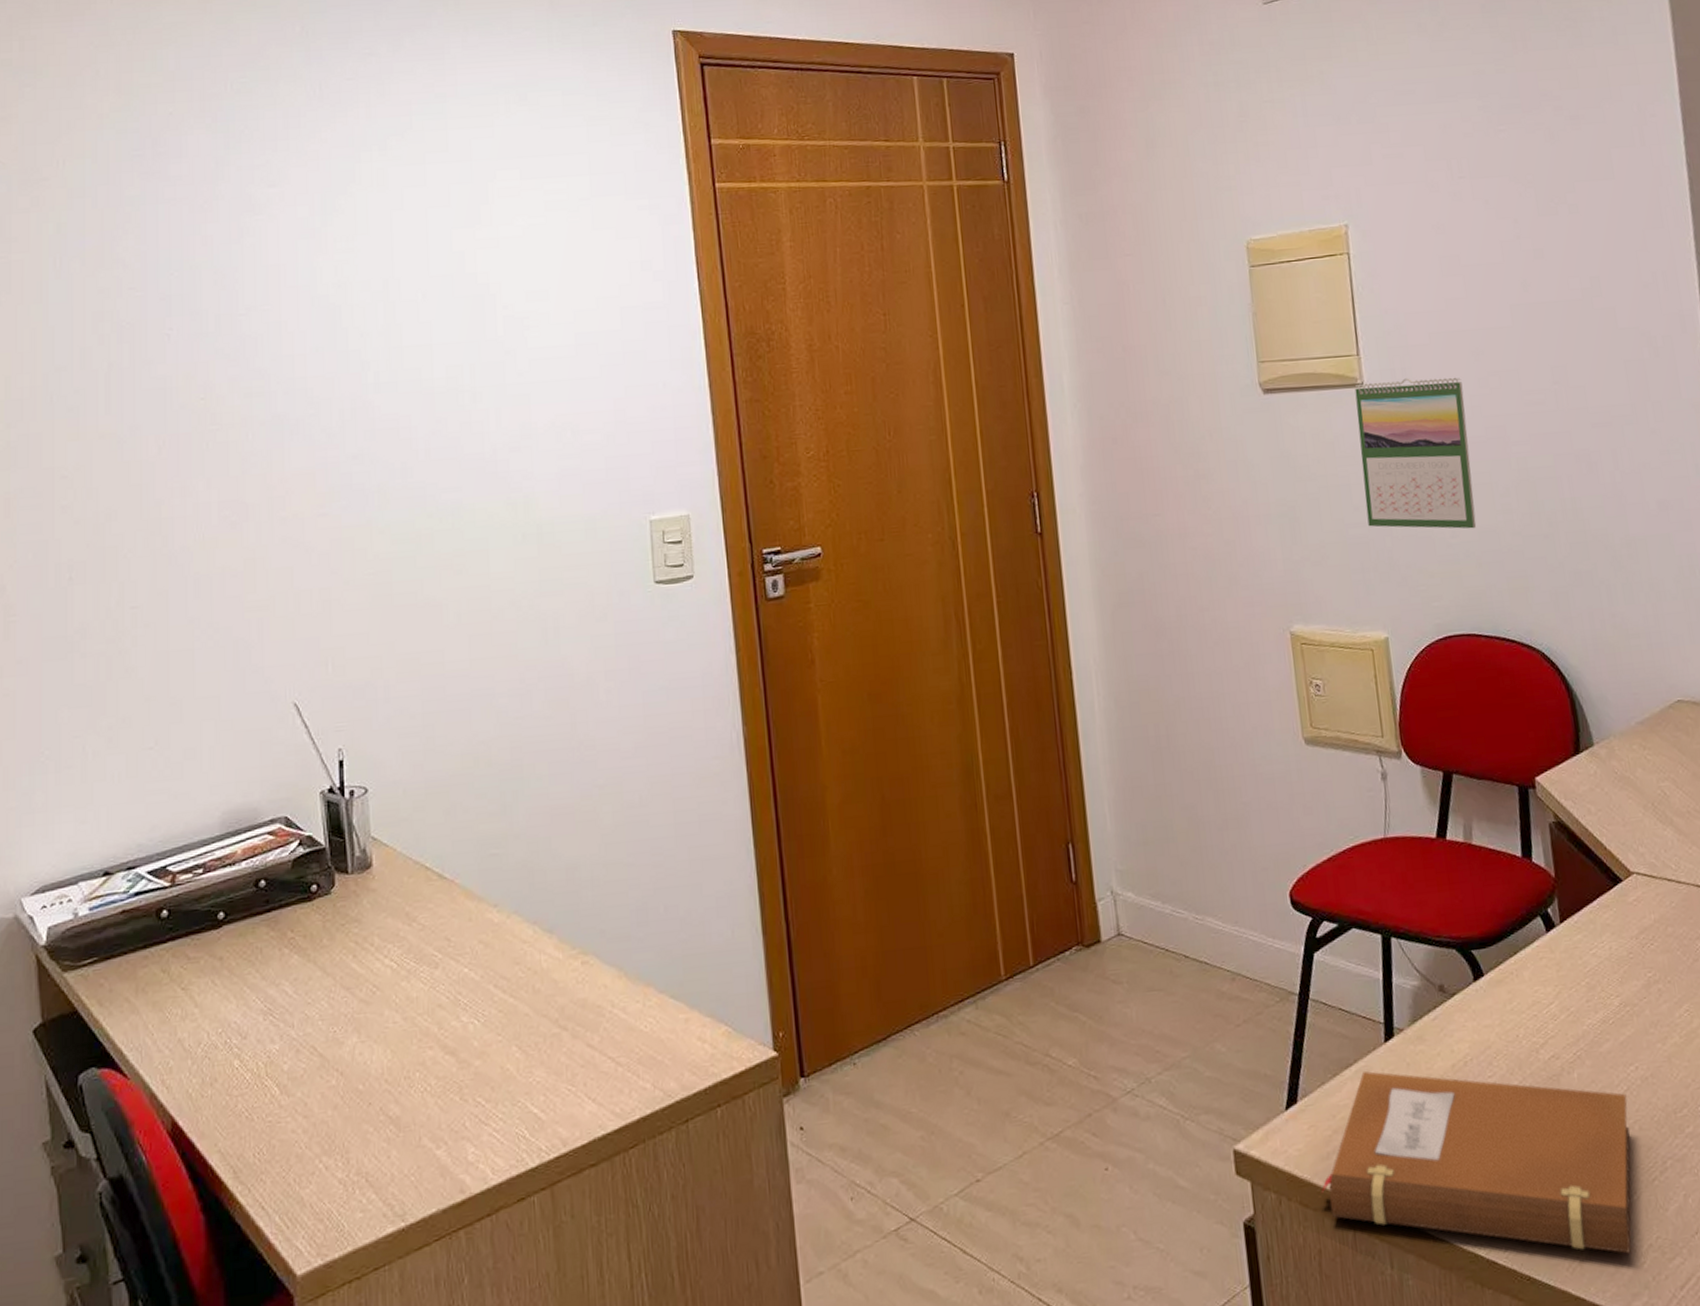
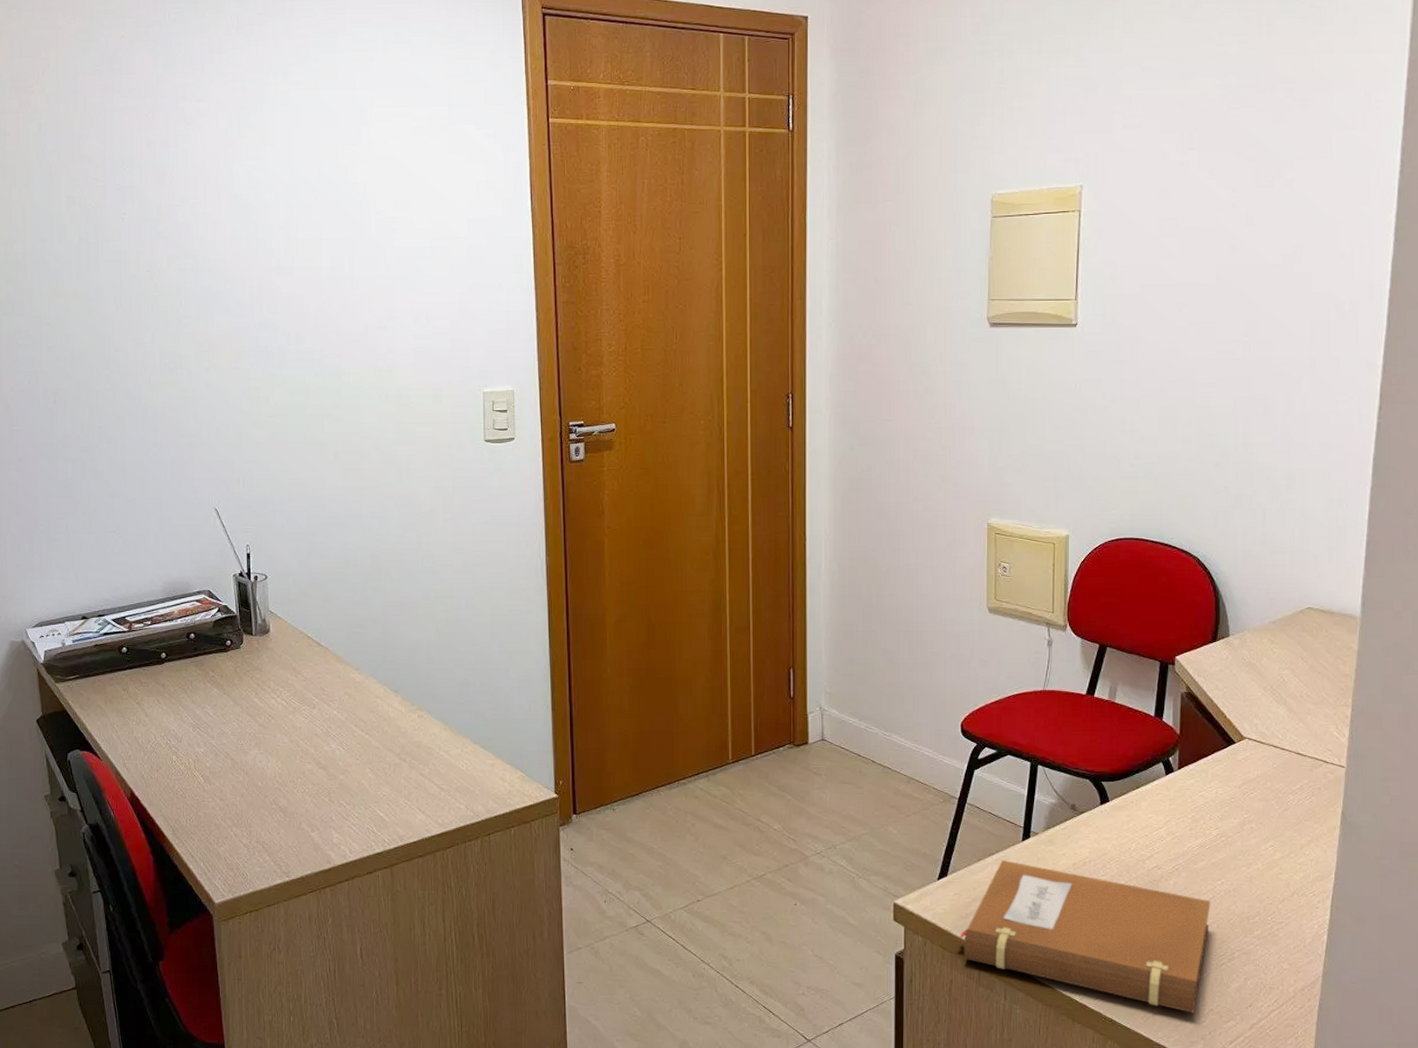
calendar: present [1355,377,1477,529] -> none [1065,322,1164,453]

